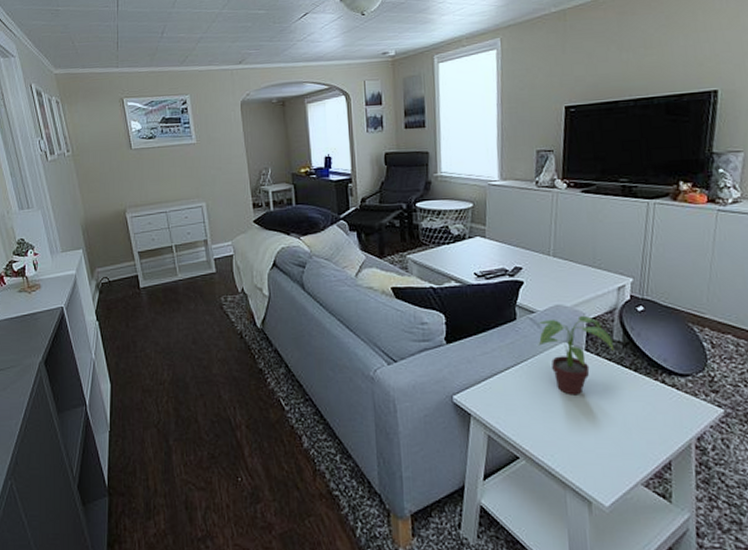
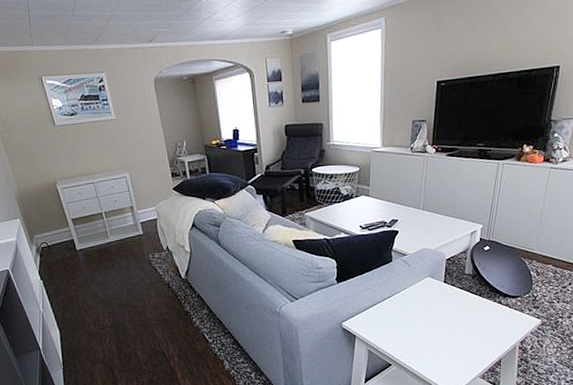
potted plant: present [536,316,615,395] -> none [407,256,466,317]

